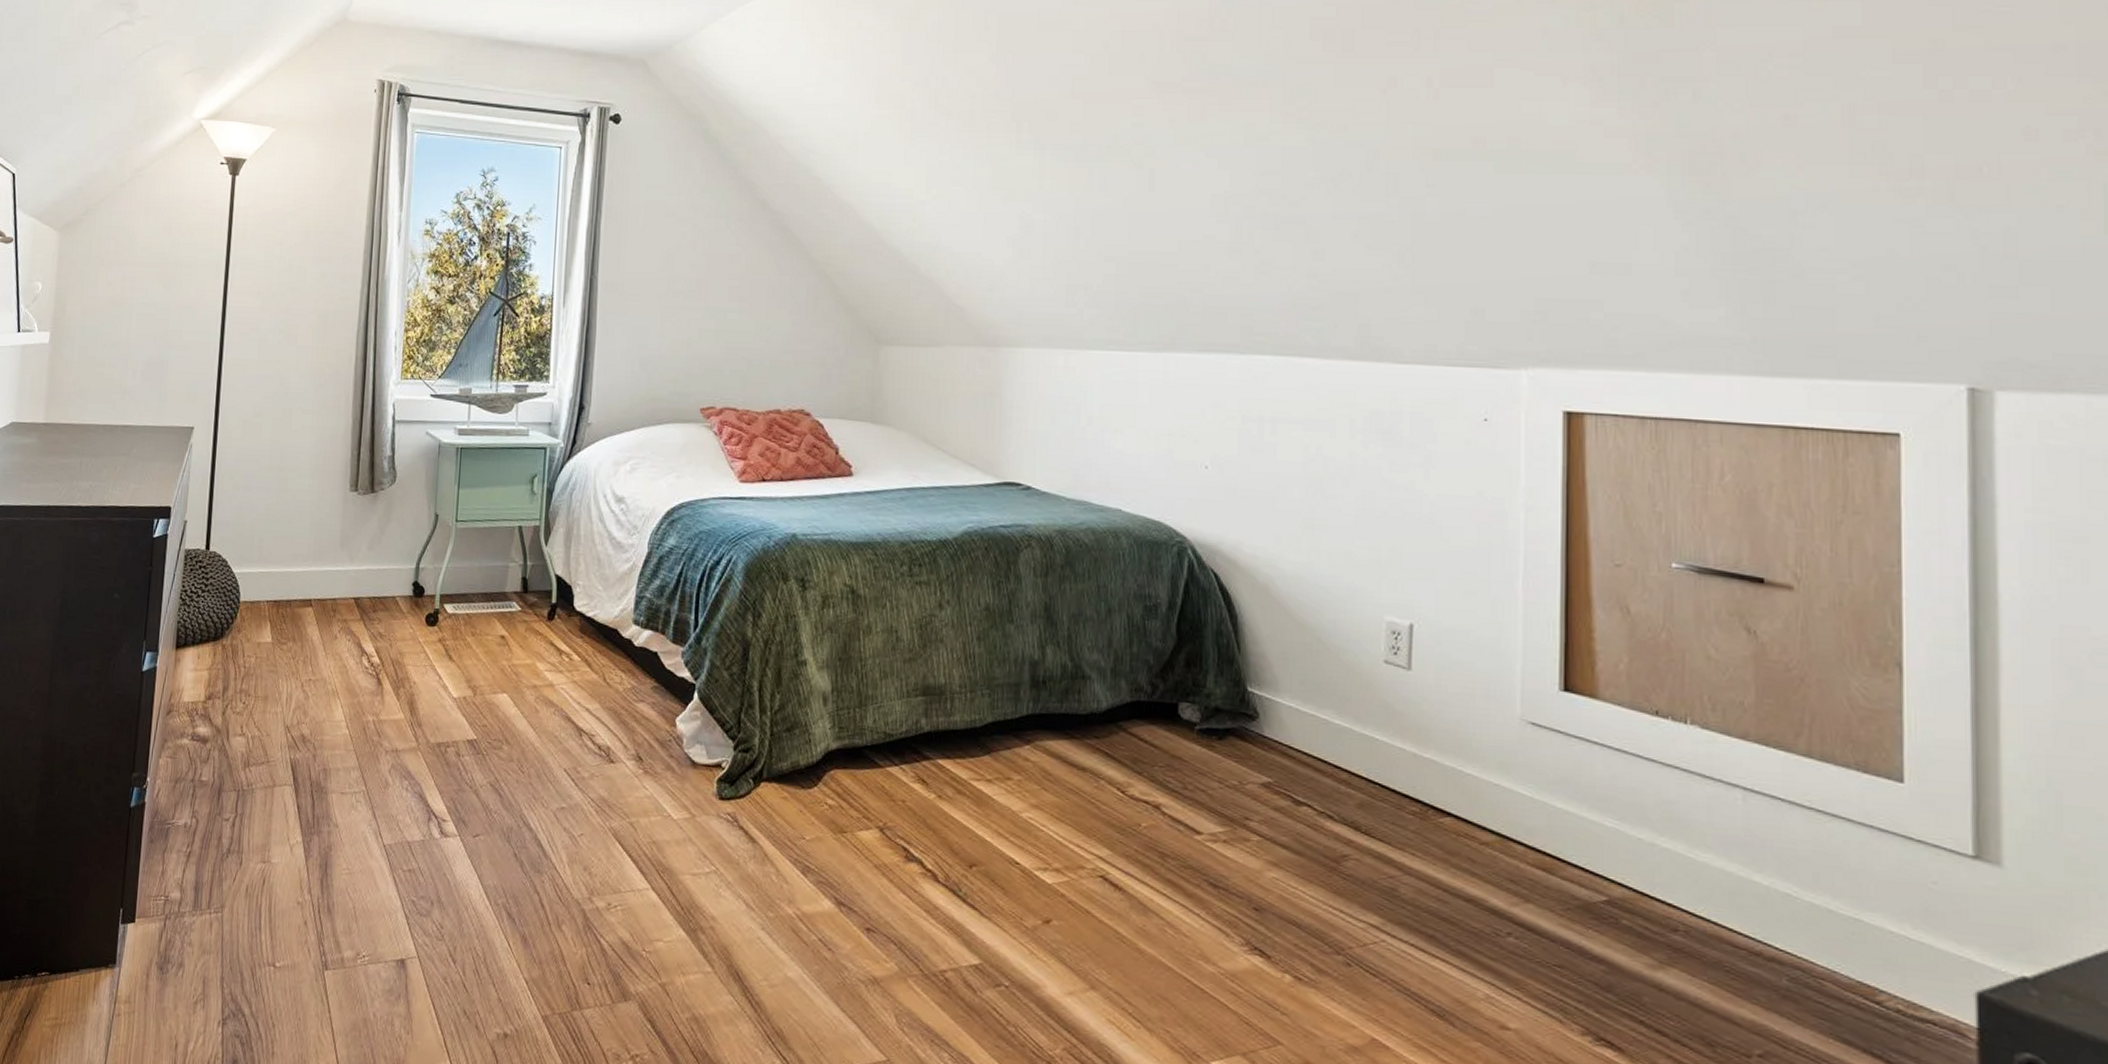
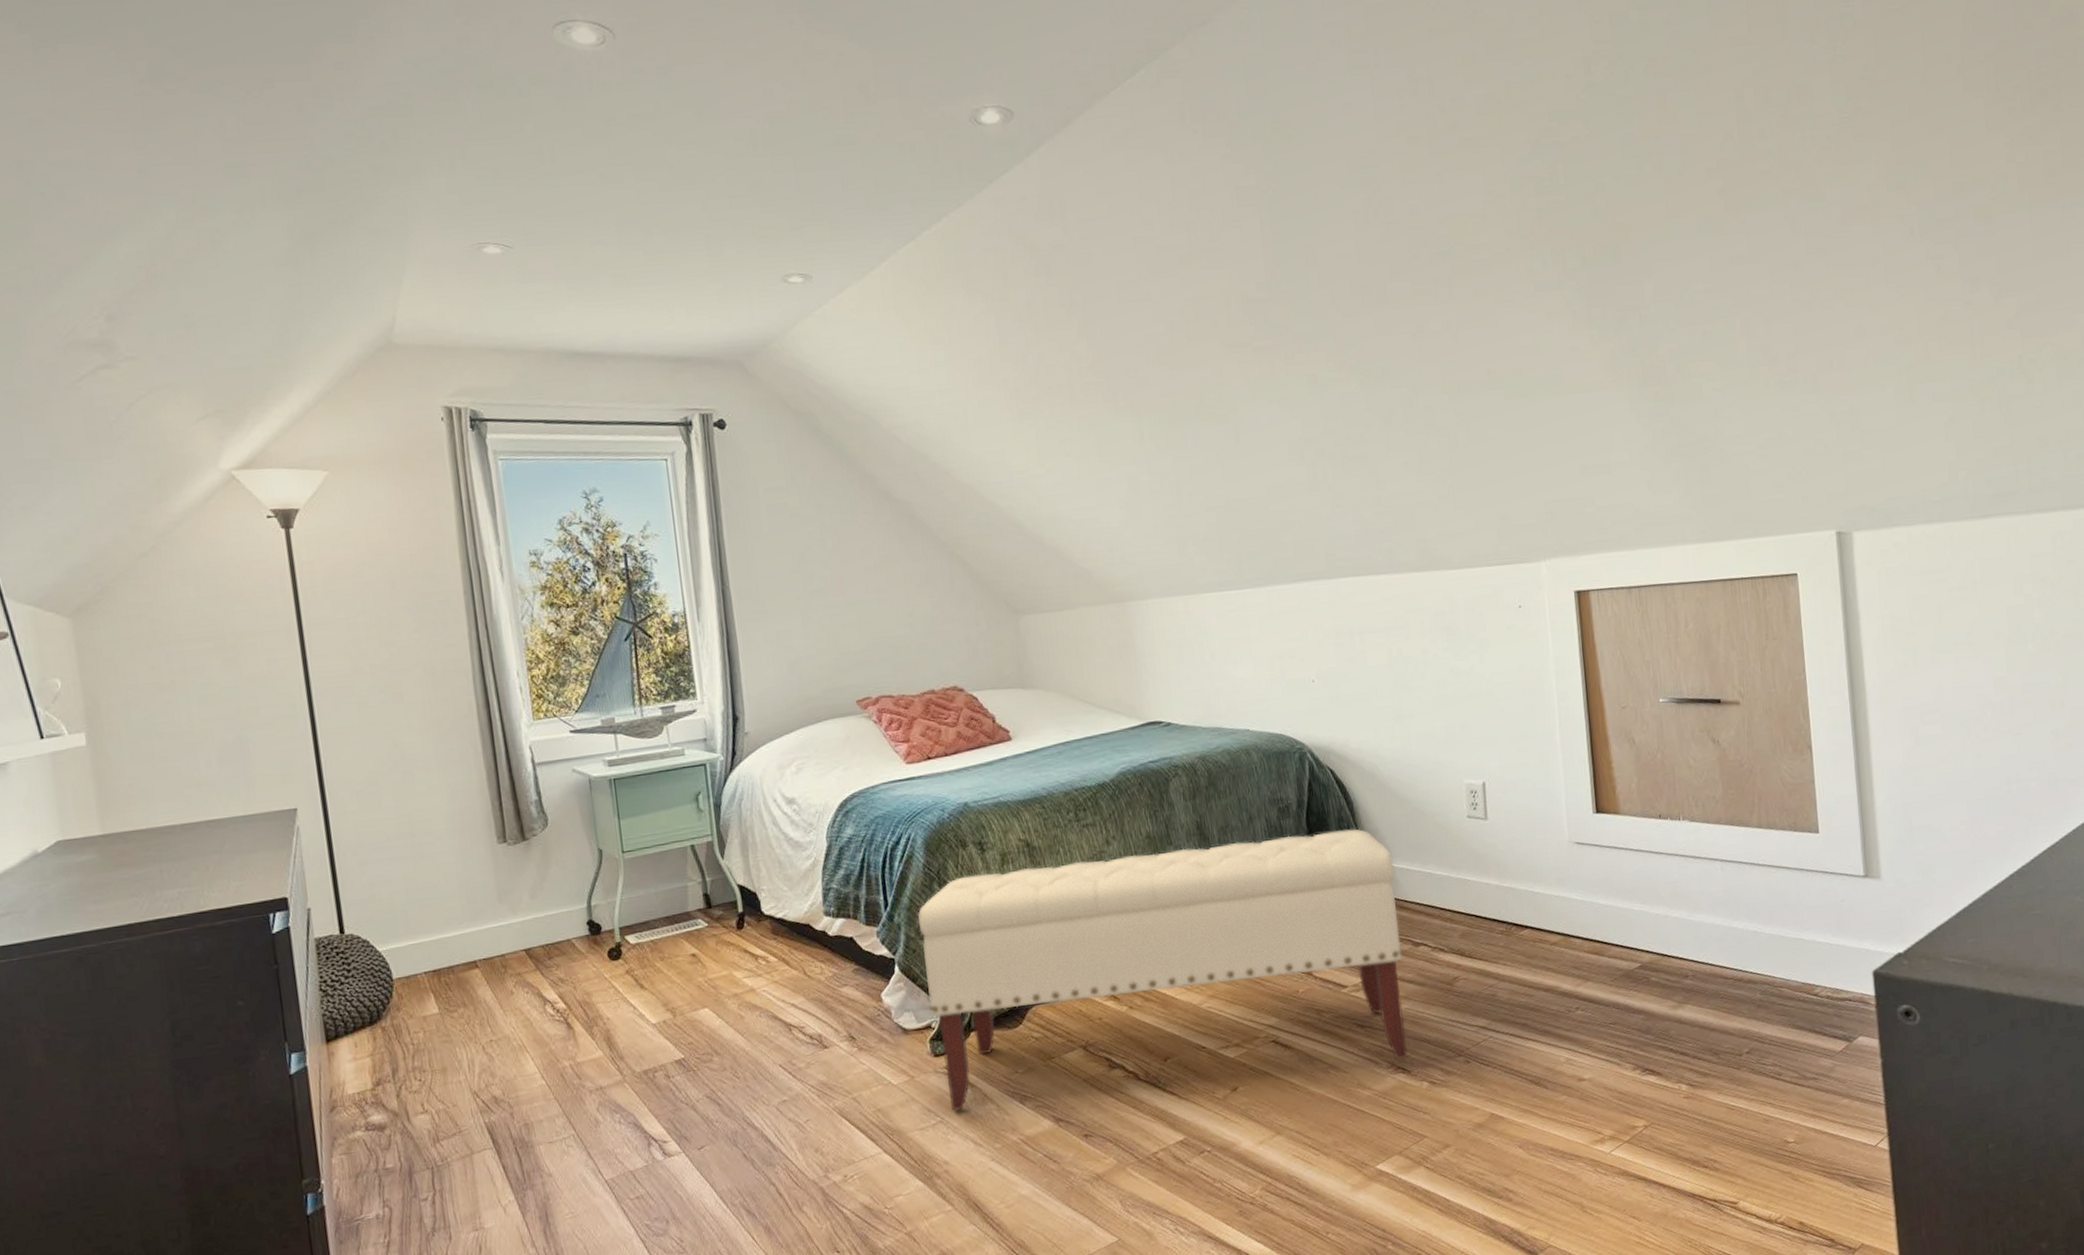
bench: none [721,611,1281,940] -> present [917,829,1408,1111]

